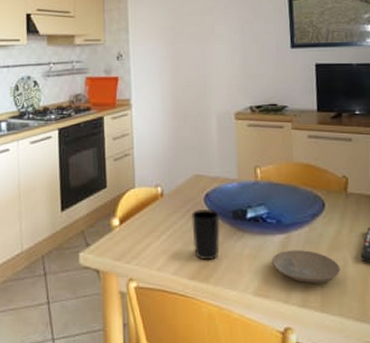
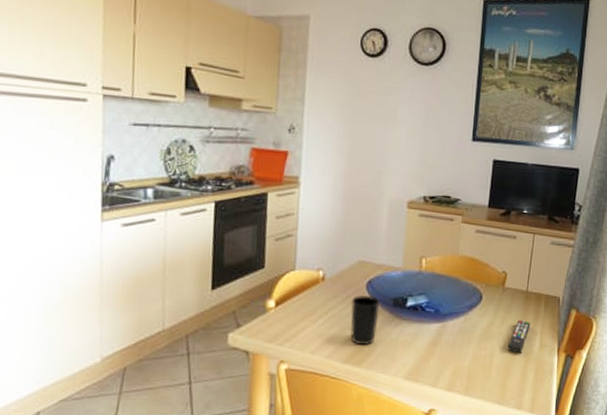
plate: present [271,250,341,283] -> none [425,338,488,369]

